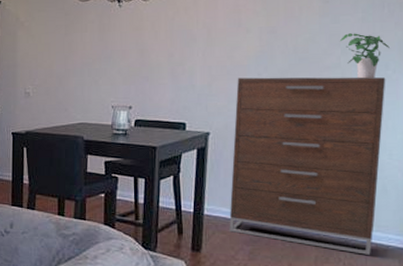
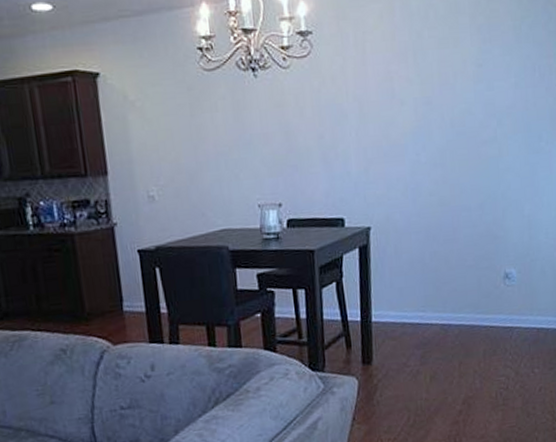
dresser: present [229,77,386,255] -> none [395,150,540,341]
potted plant: present [339,33,390,79] -> none [494,101,542,153]

